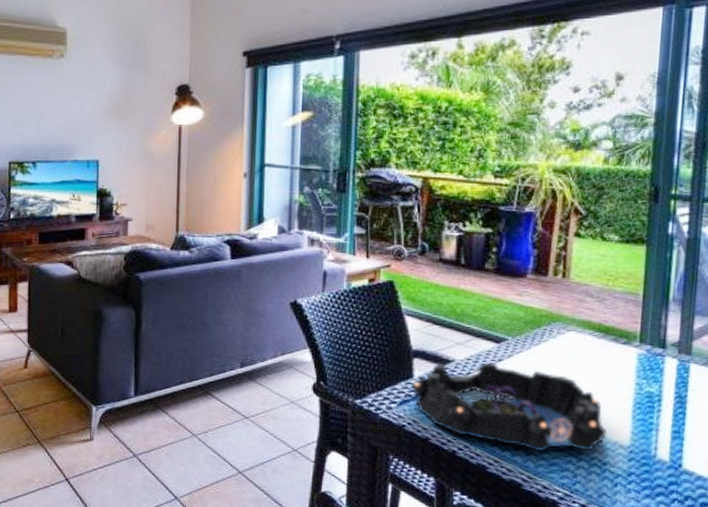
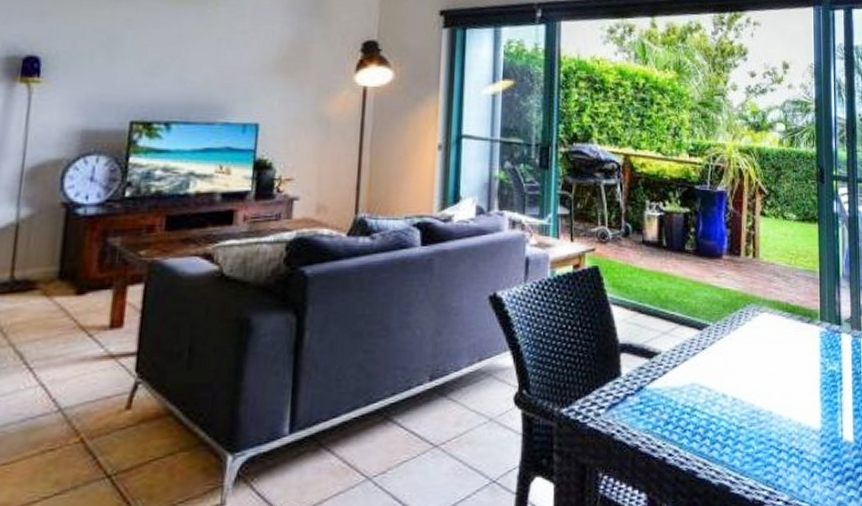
decorative bowl: present [410,362,607,452] -> none [619,352,801,448]

